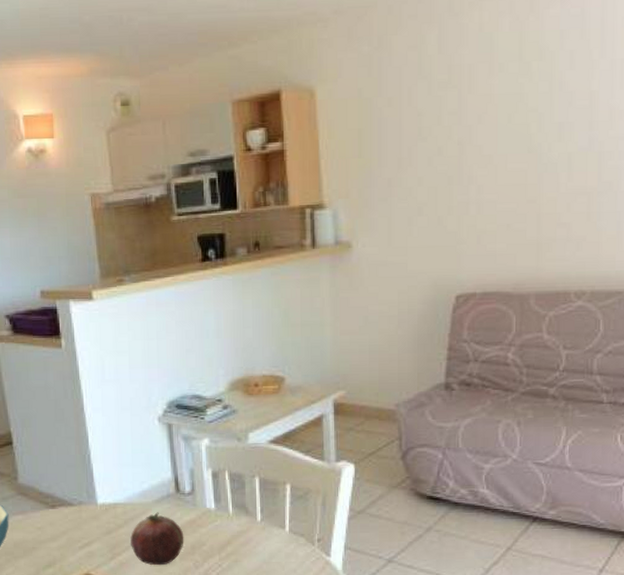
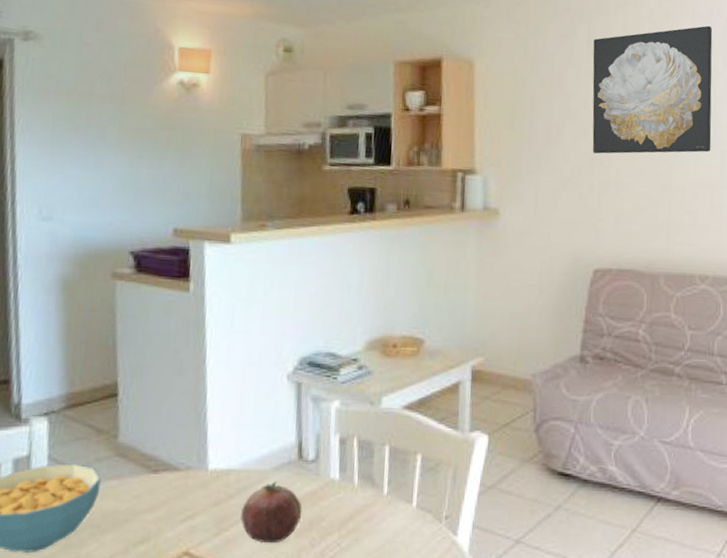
wall art: none [445,9,587,172] -> present [592,25,713,154]

